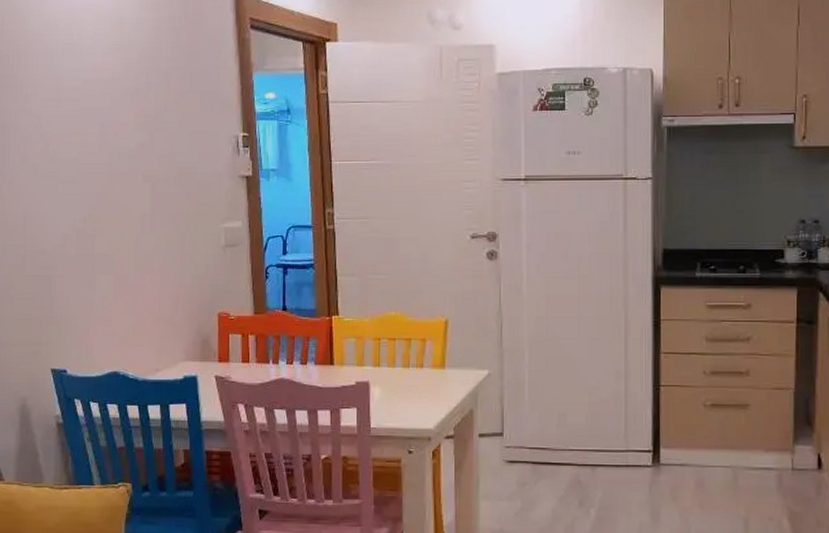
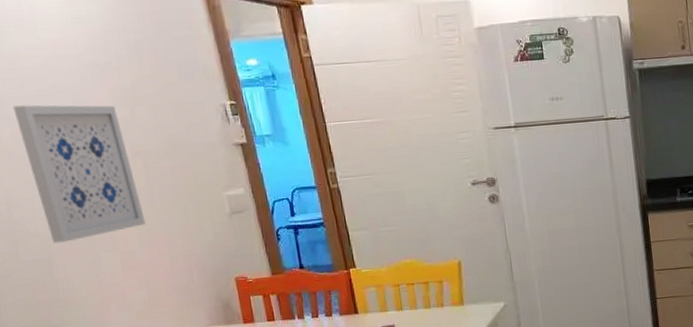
wall art: none [47,124,144,261] -> present [13,105,146,243]

